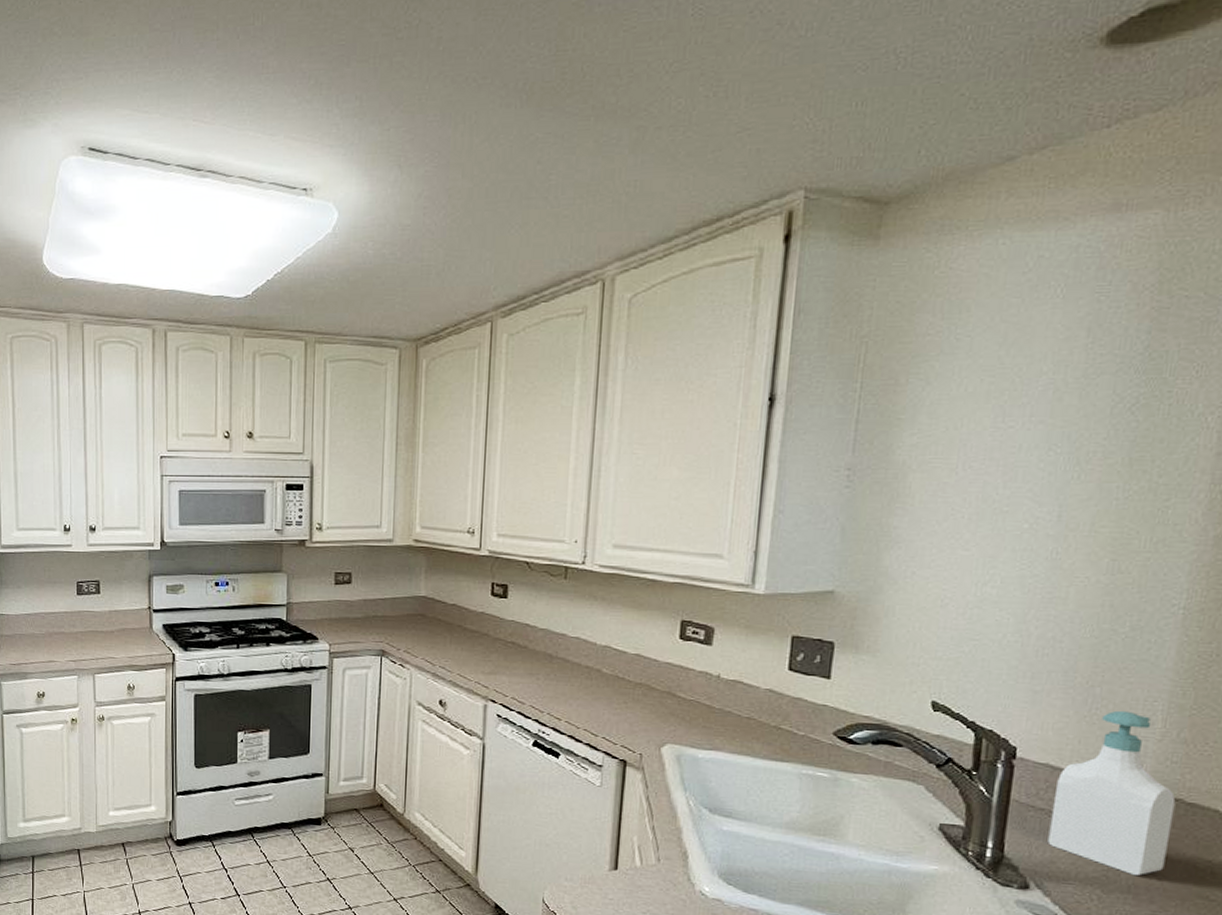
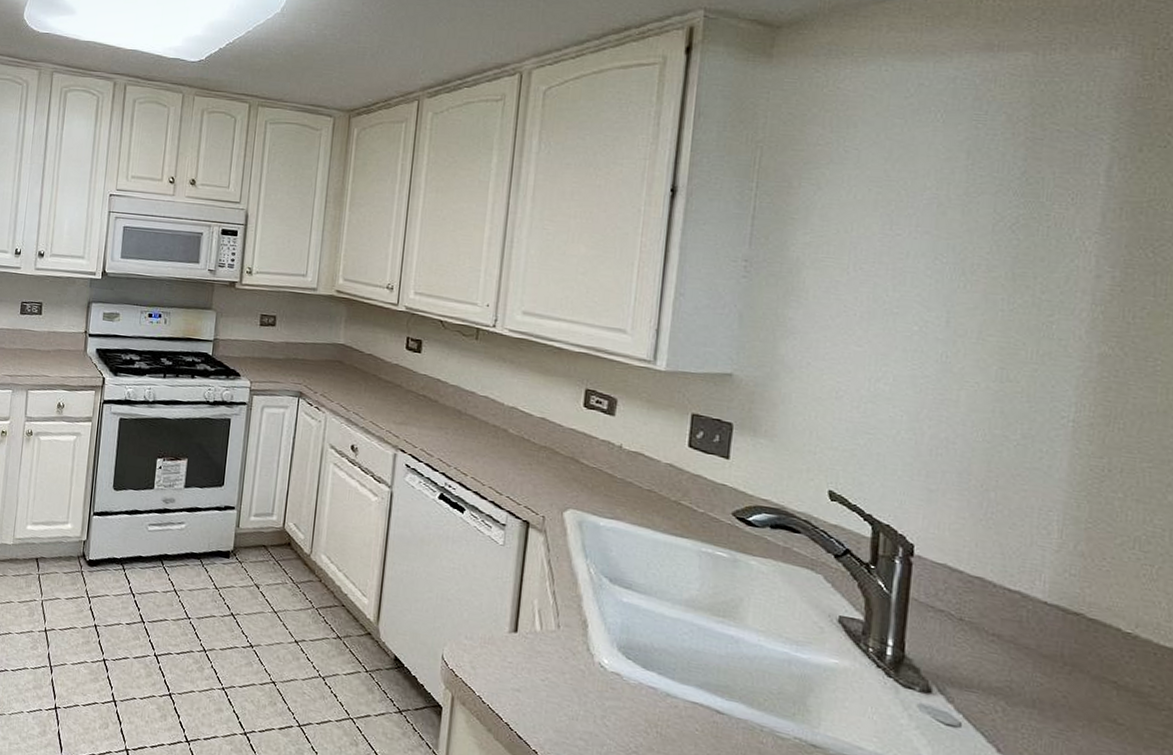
soap bottle: present [1047,710,1176,875] -> none [948,516,1077,690]

